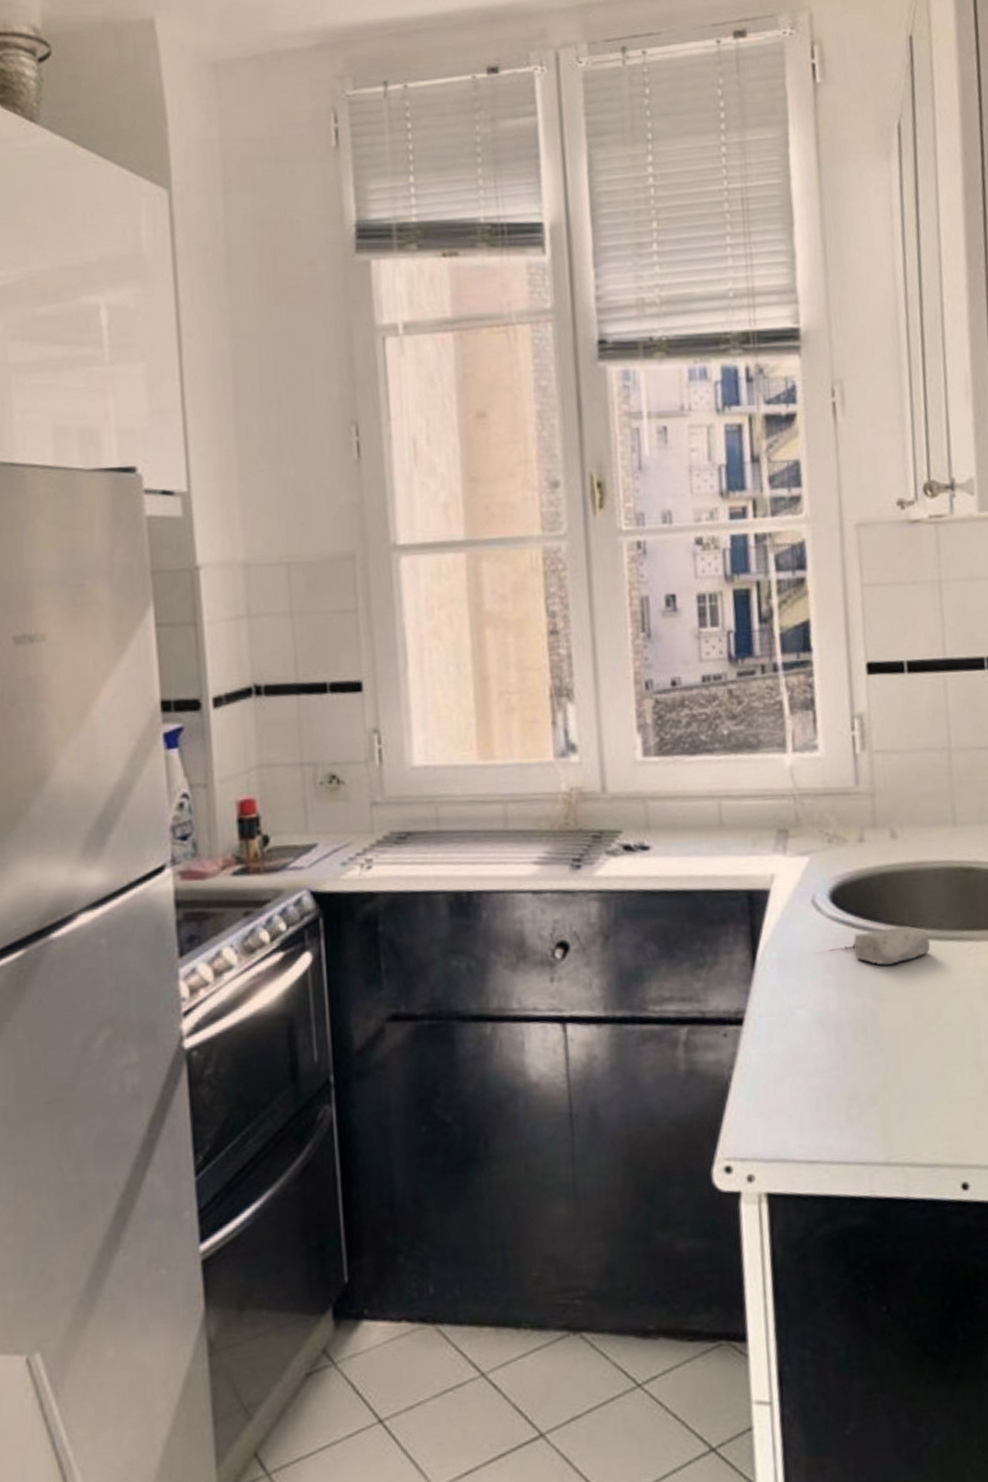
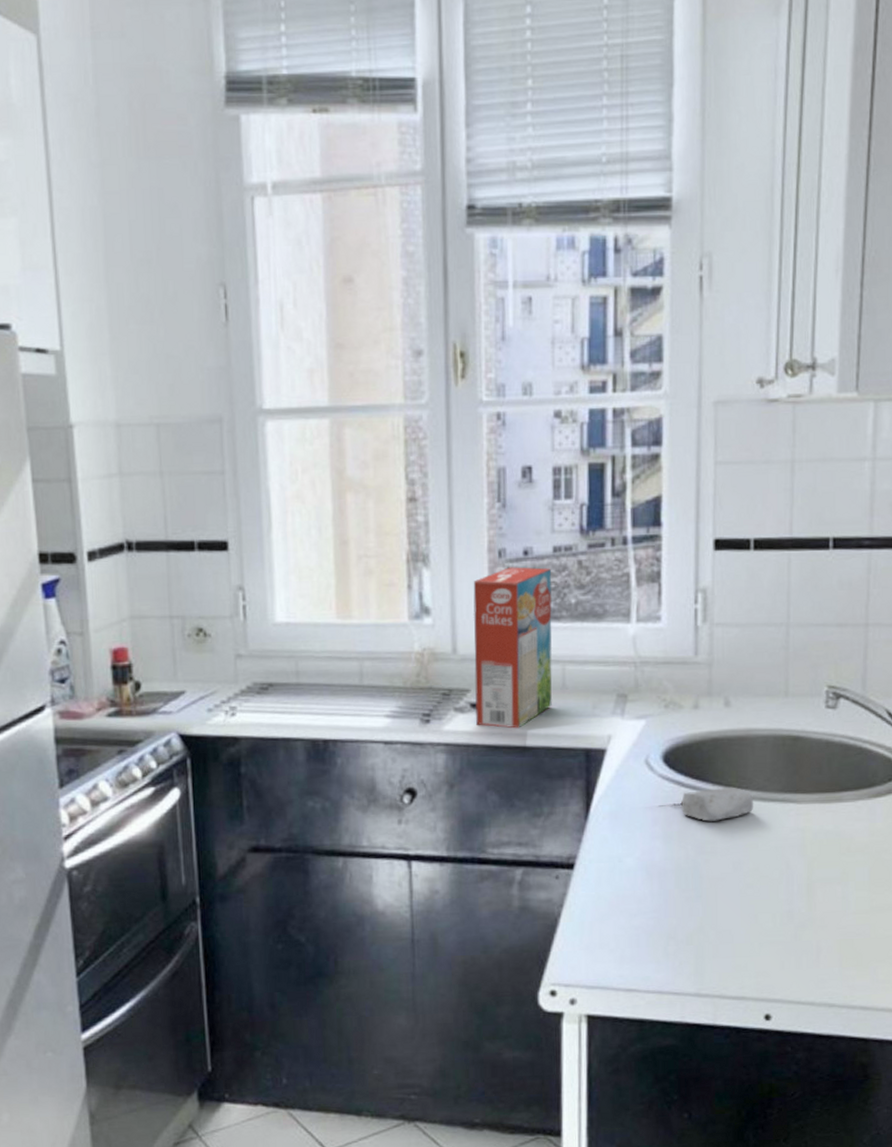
cereal box: none [620,698,710,871] -> present [473,567,552,729]

